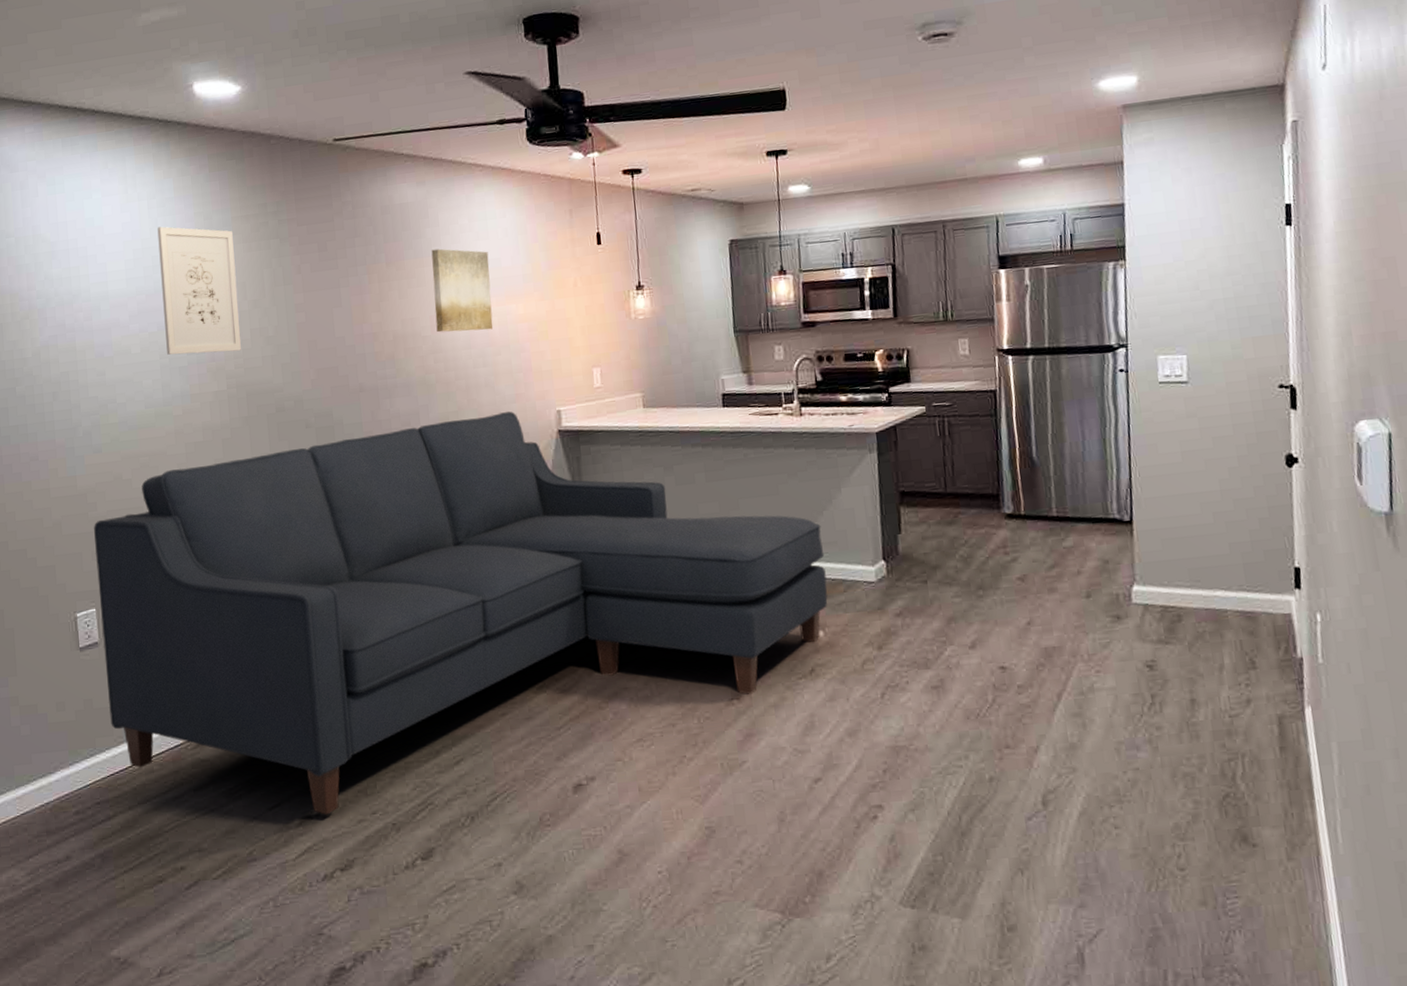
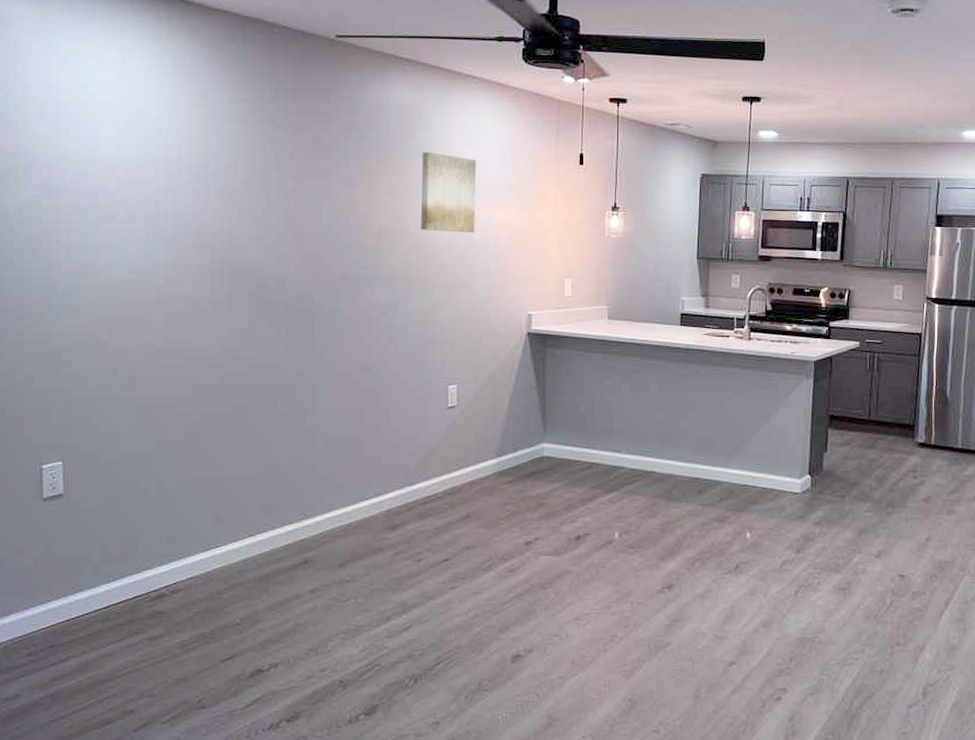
sofa: present [94,411,828,815] -> none [66,311,758,670]
wall art: present [157,226,241,355] -> none [152,99,229,228]

